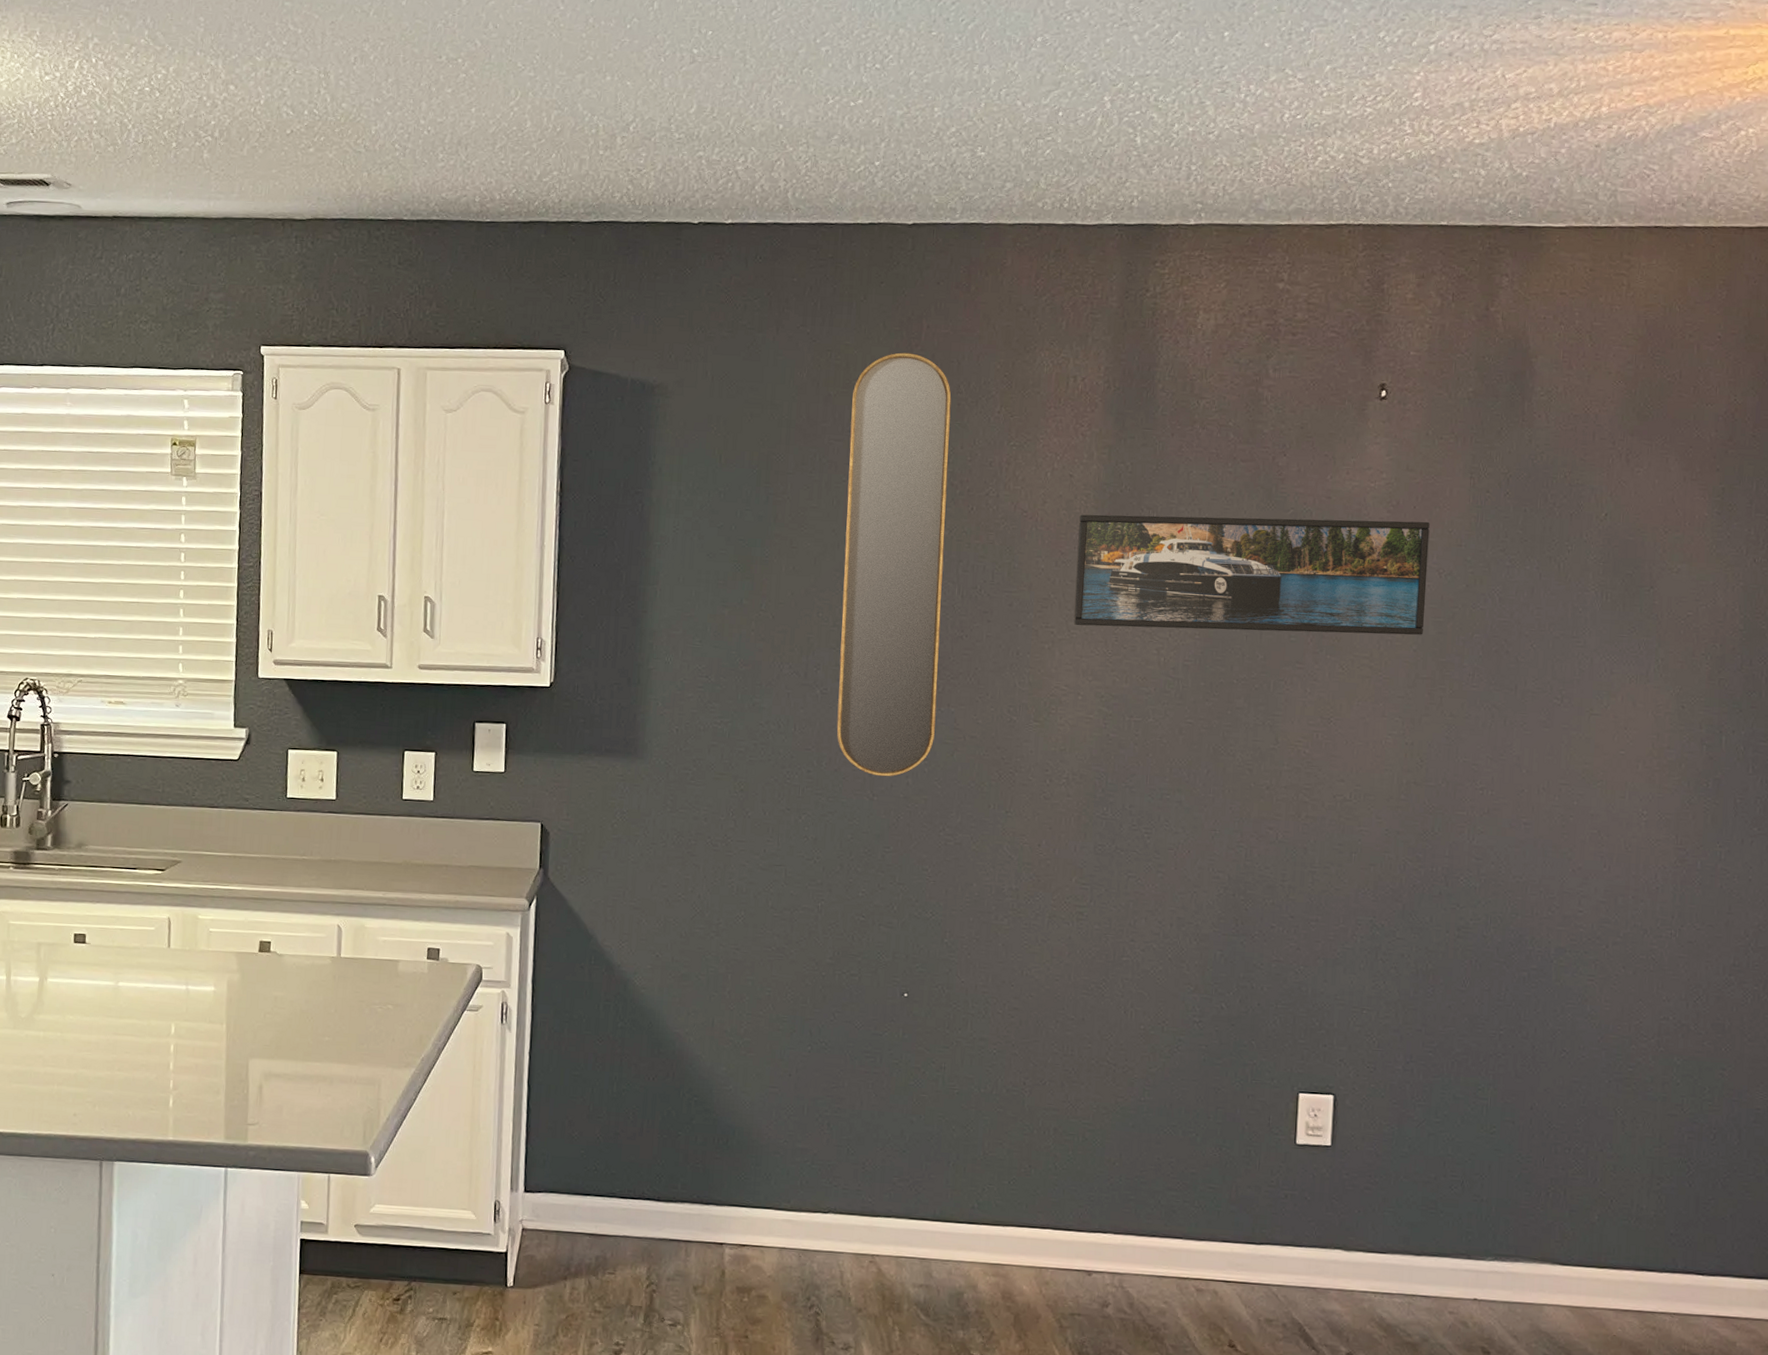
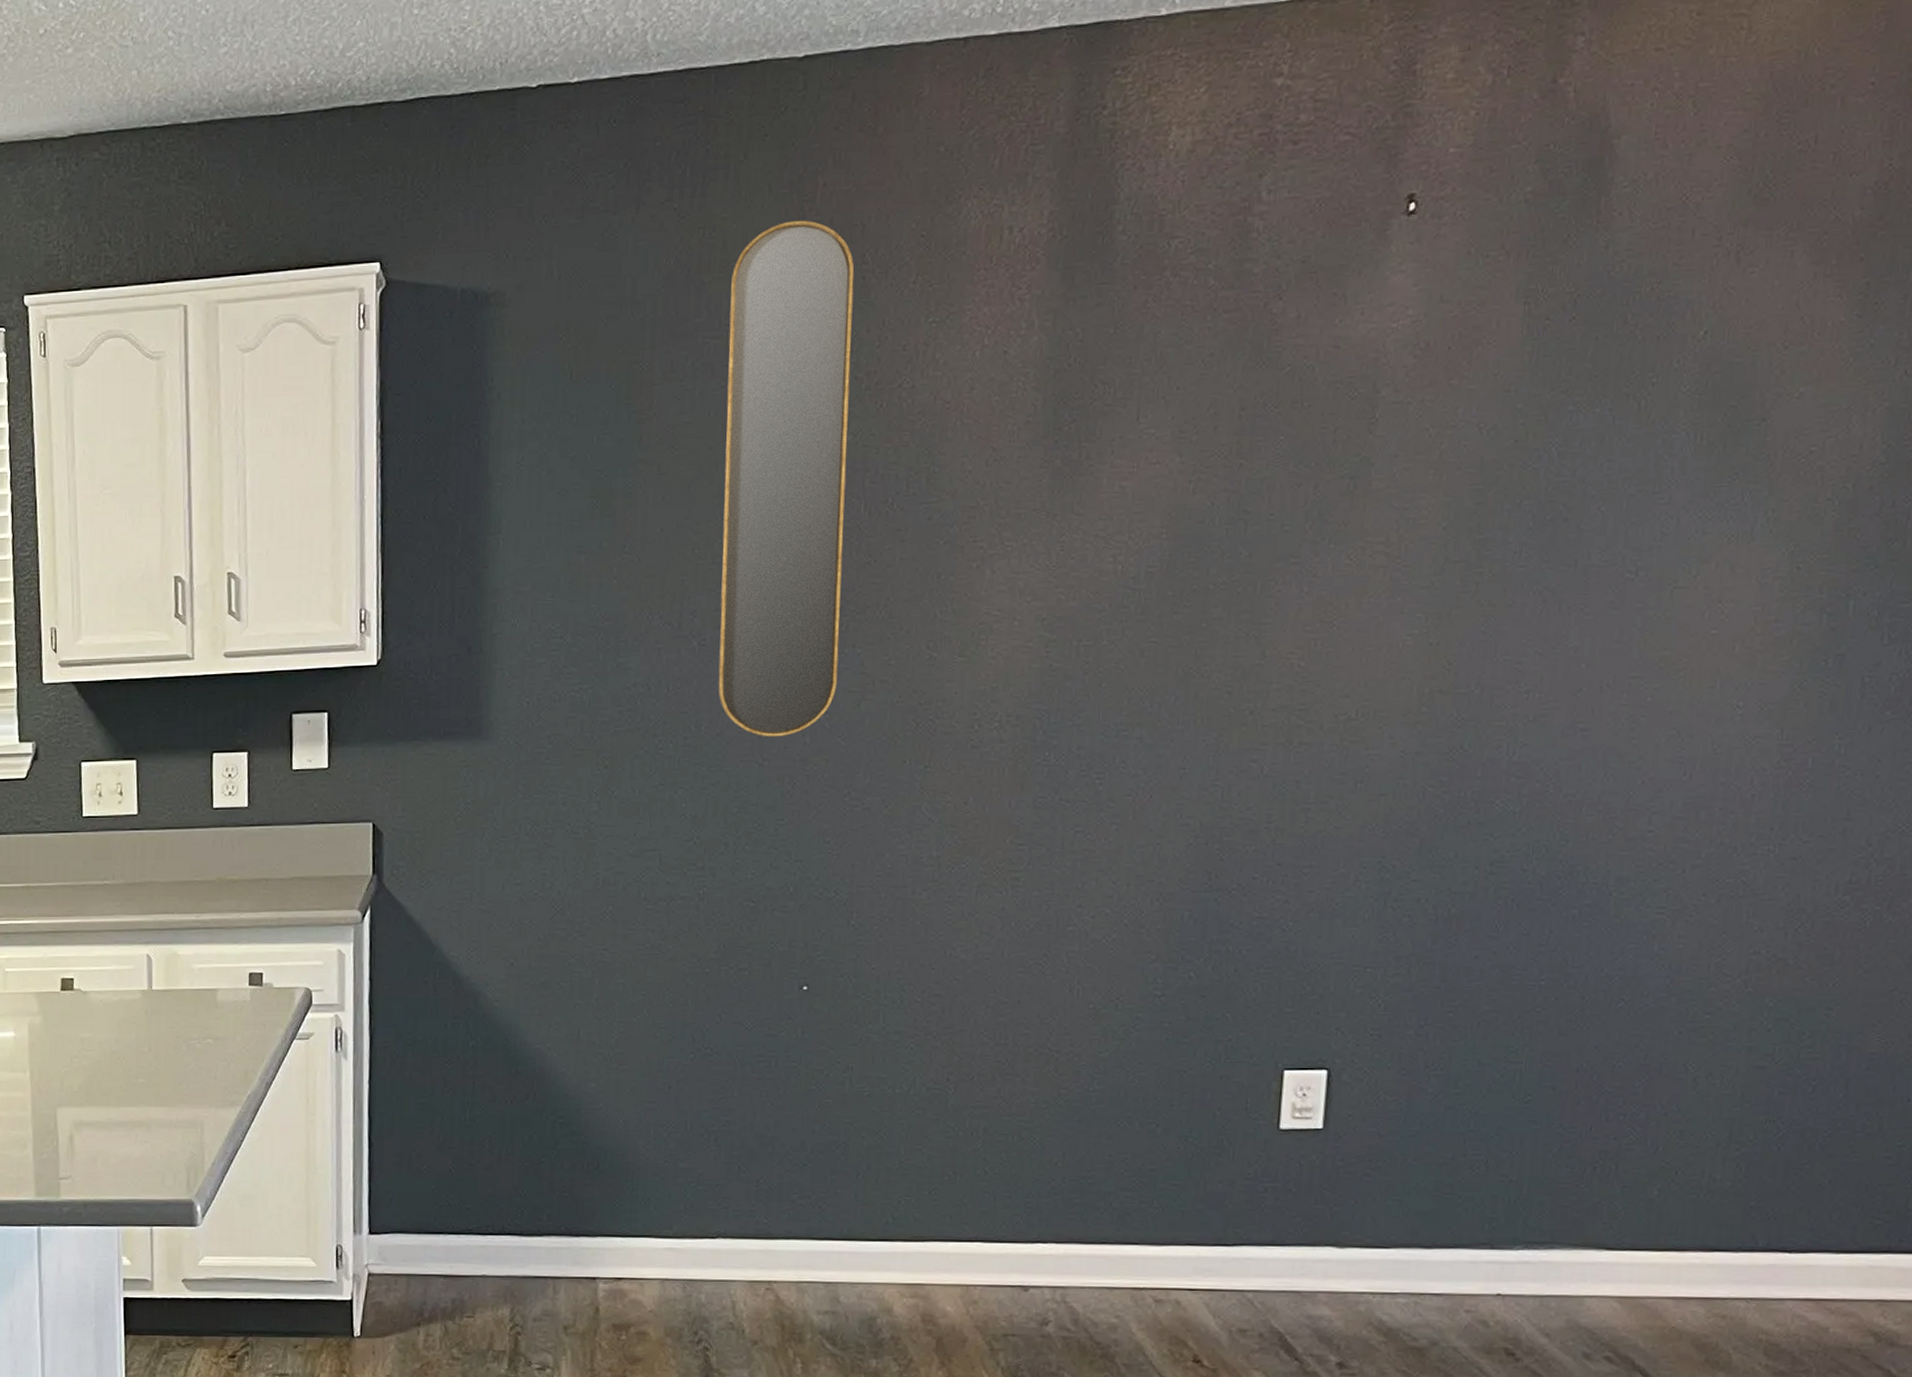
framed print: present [1073,514,1430,635] -> none [1008,364,1469,537]

